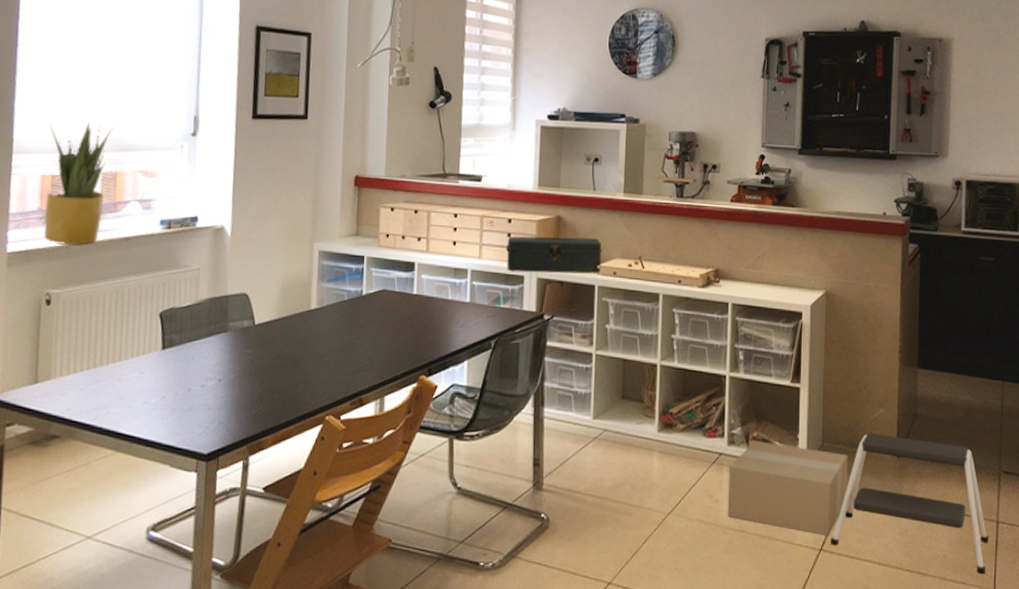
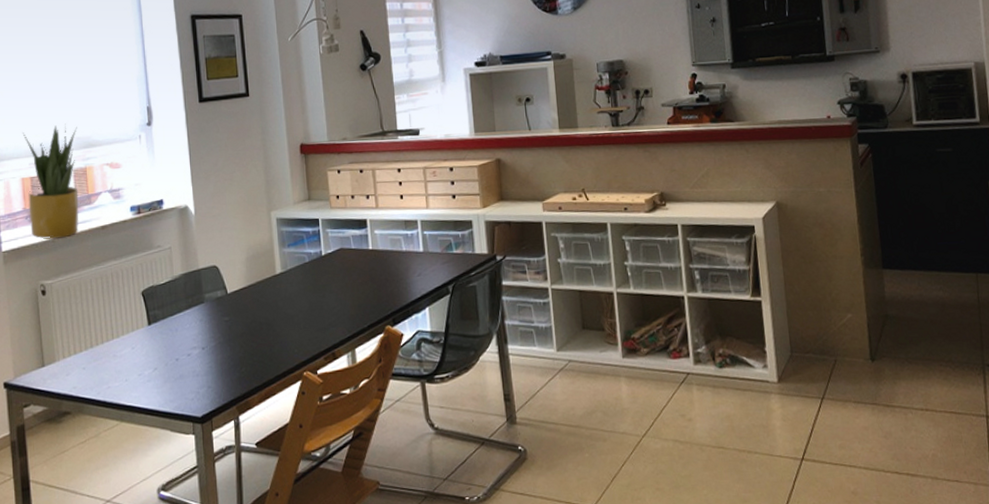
toolbox: present [506,236,602,274] -> none [451,176,547,218]
cardboard box: present [727,441,848,535] -> none [698,357,823,445]
step stool: present [831,433,989,575] -> none [811,338,981,471]

